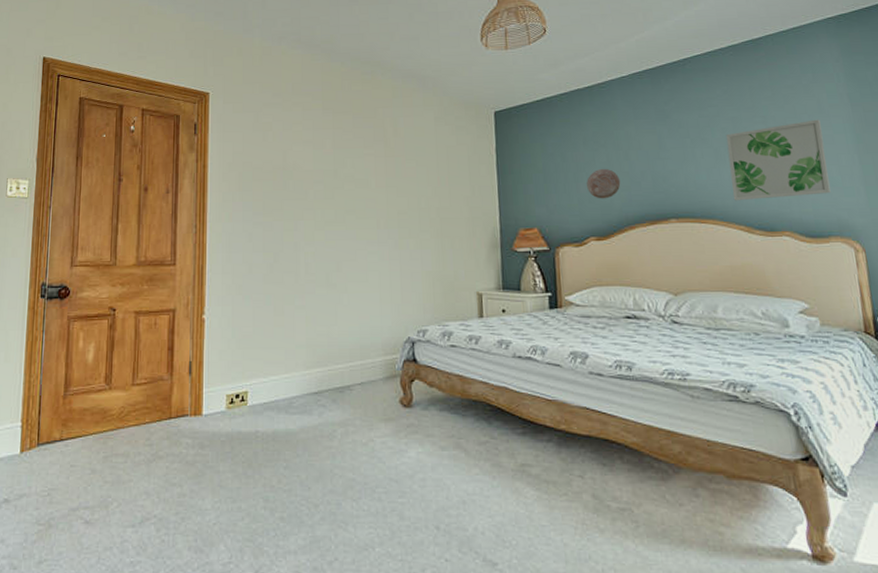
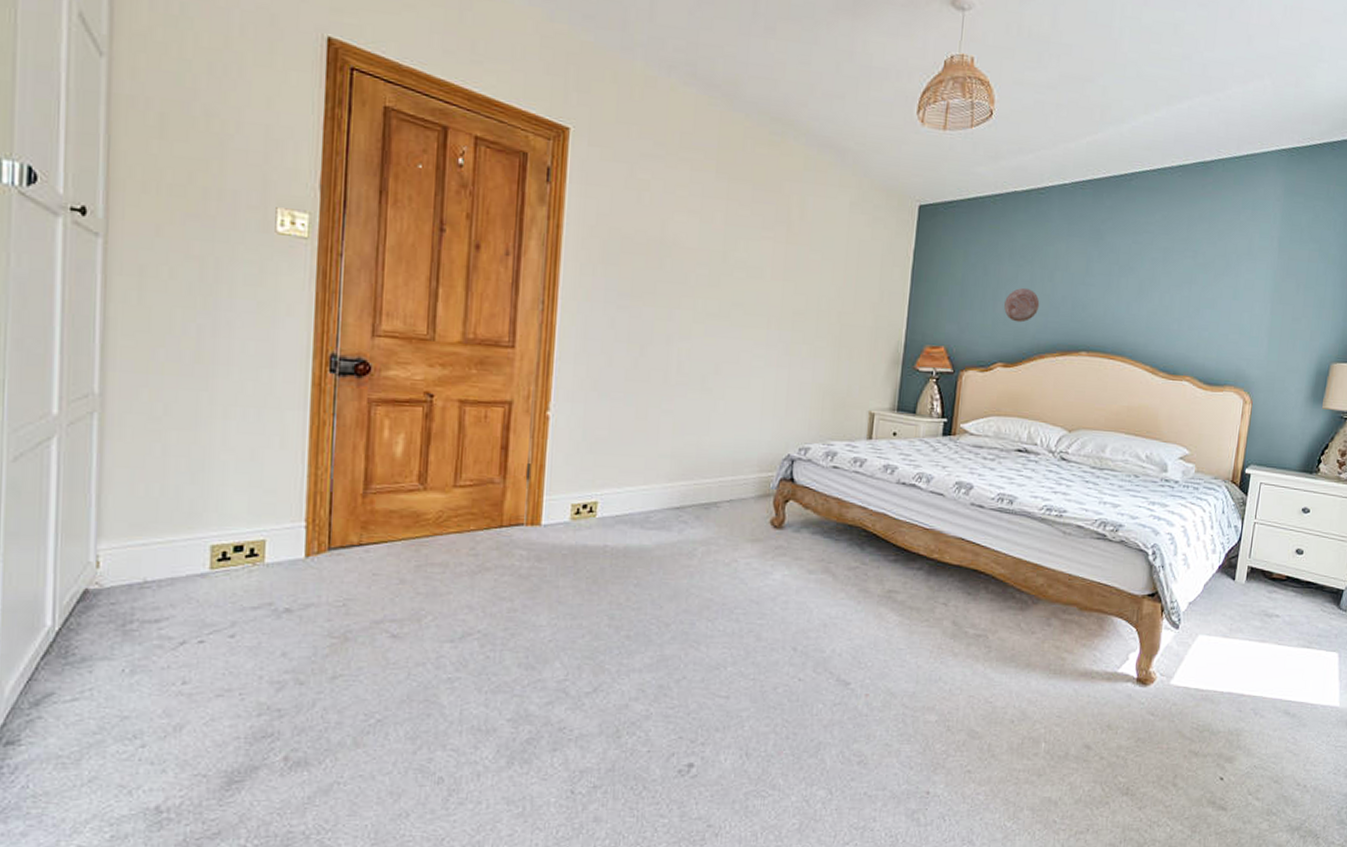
wall art: present [725,119,831,201] -> none [1146,261,1246,342]

